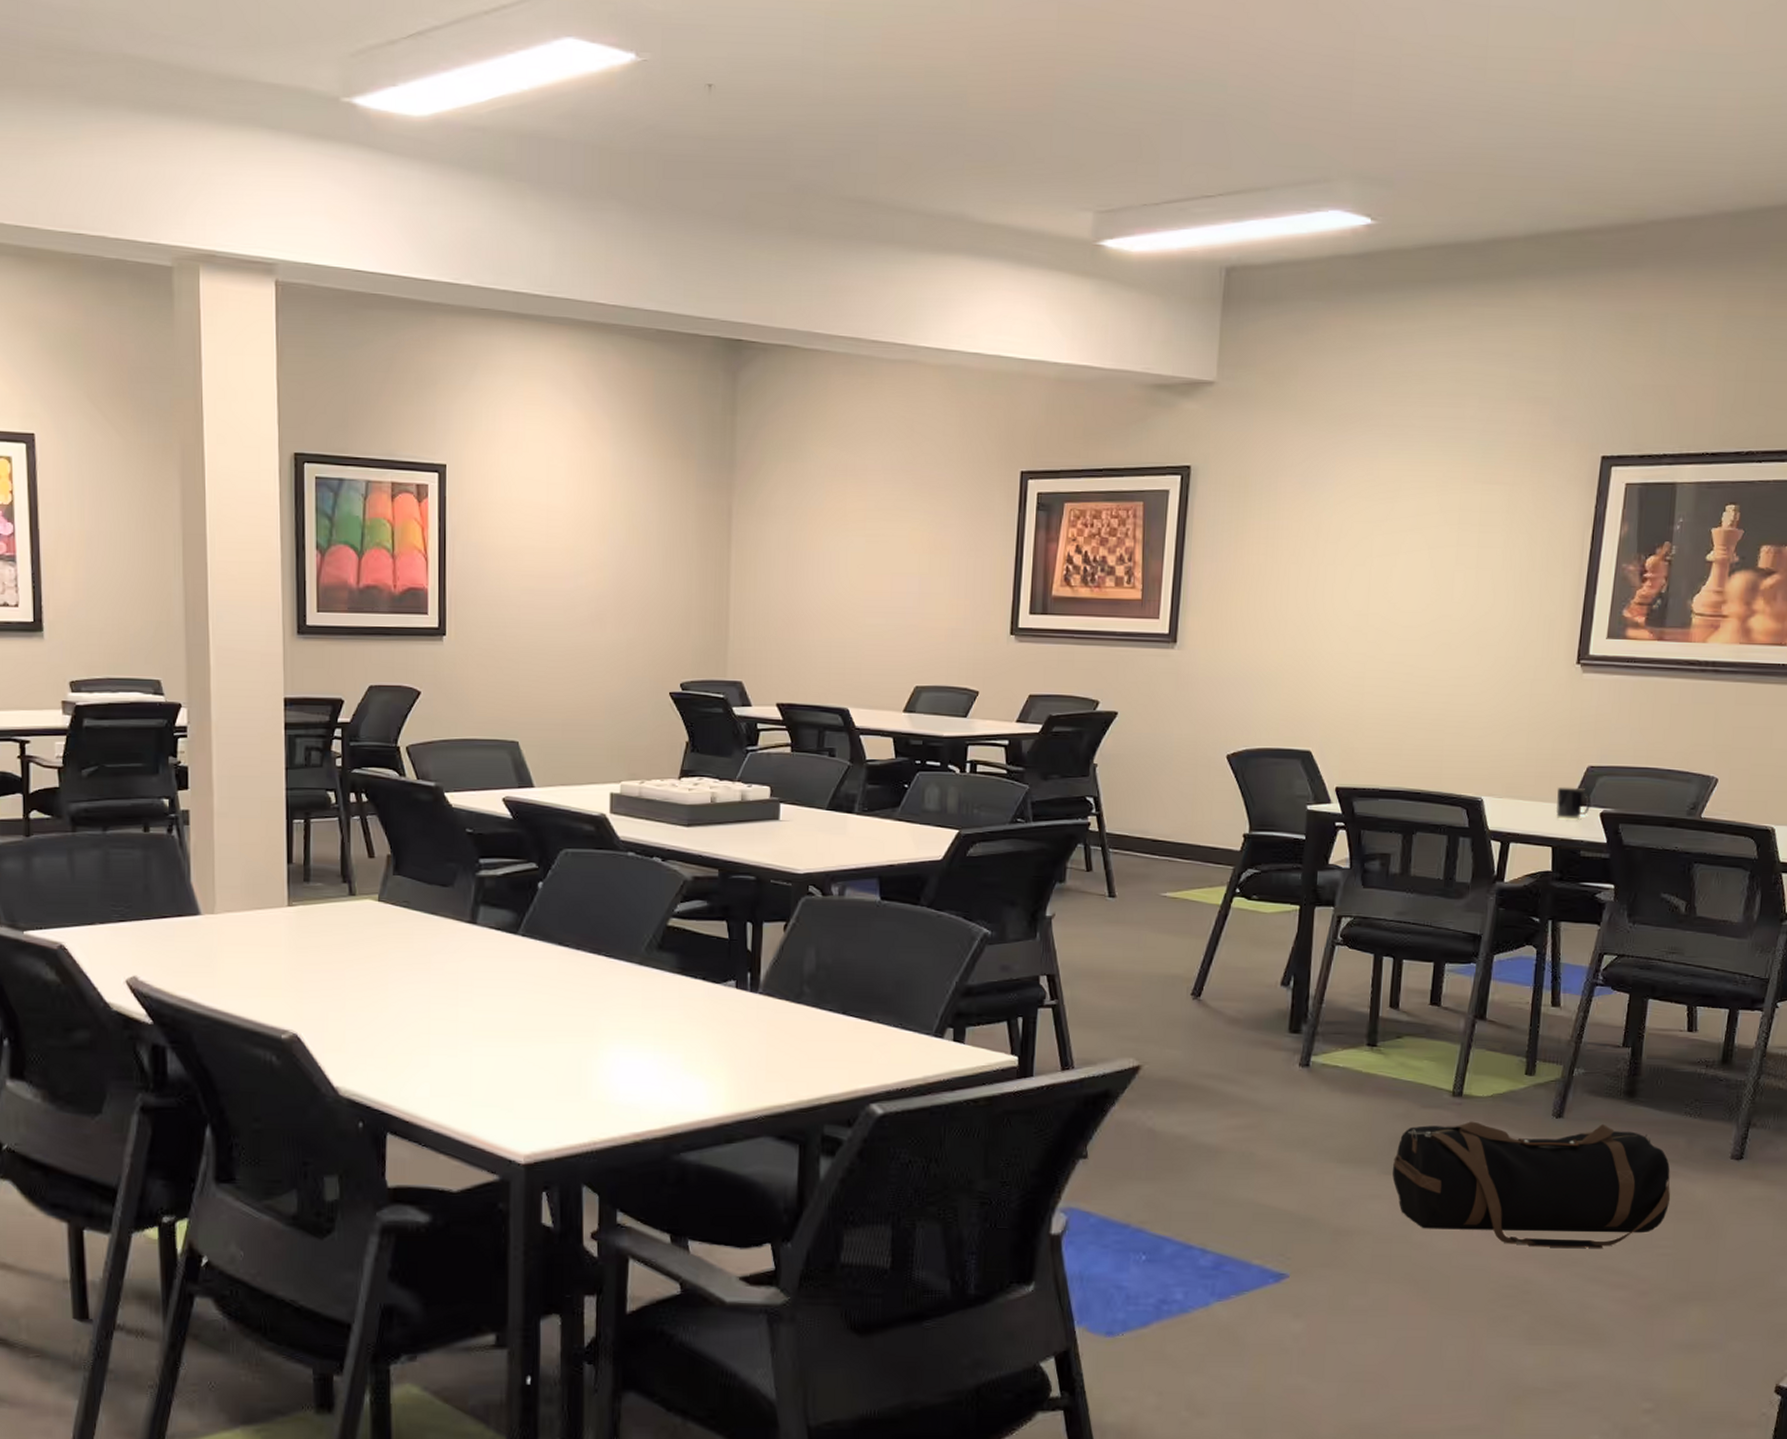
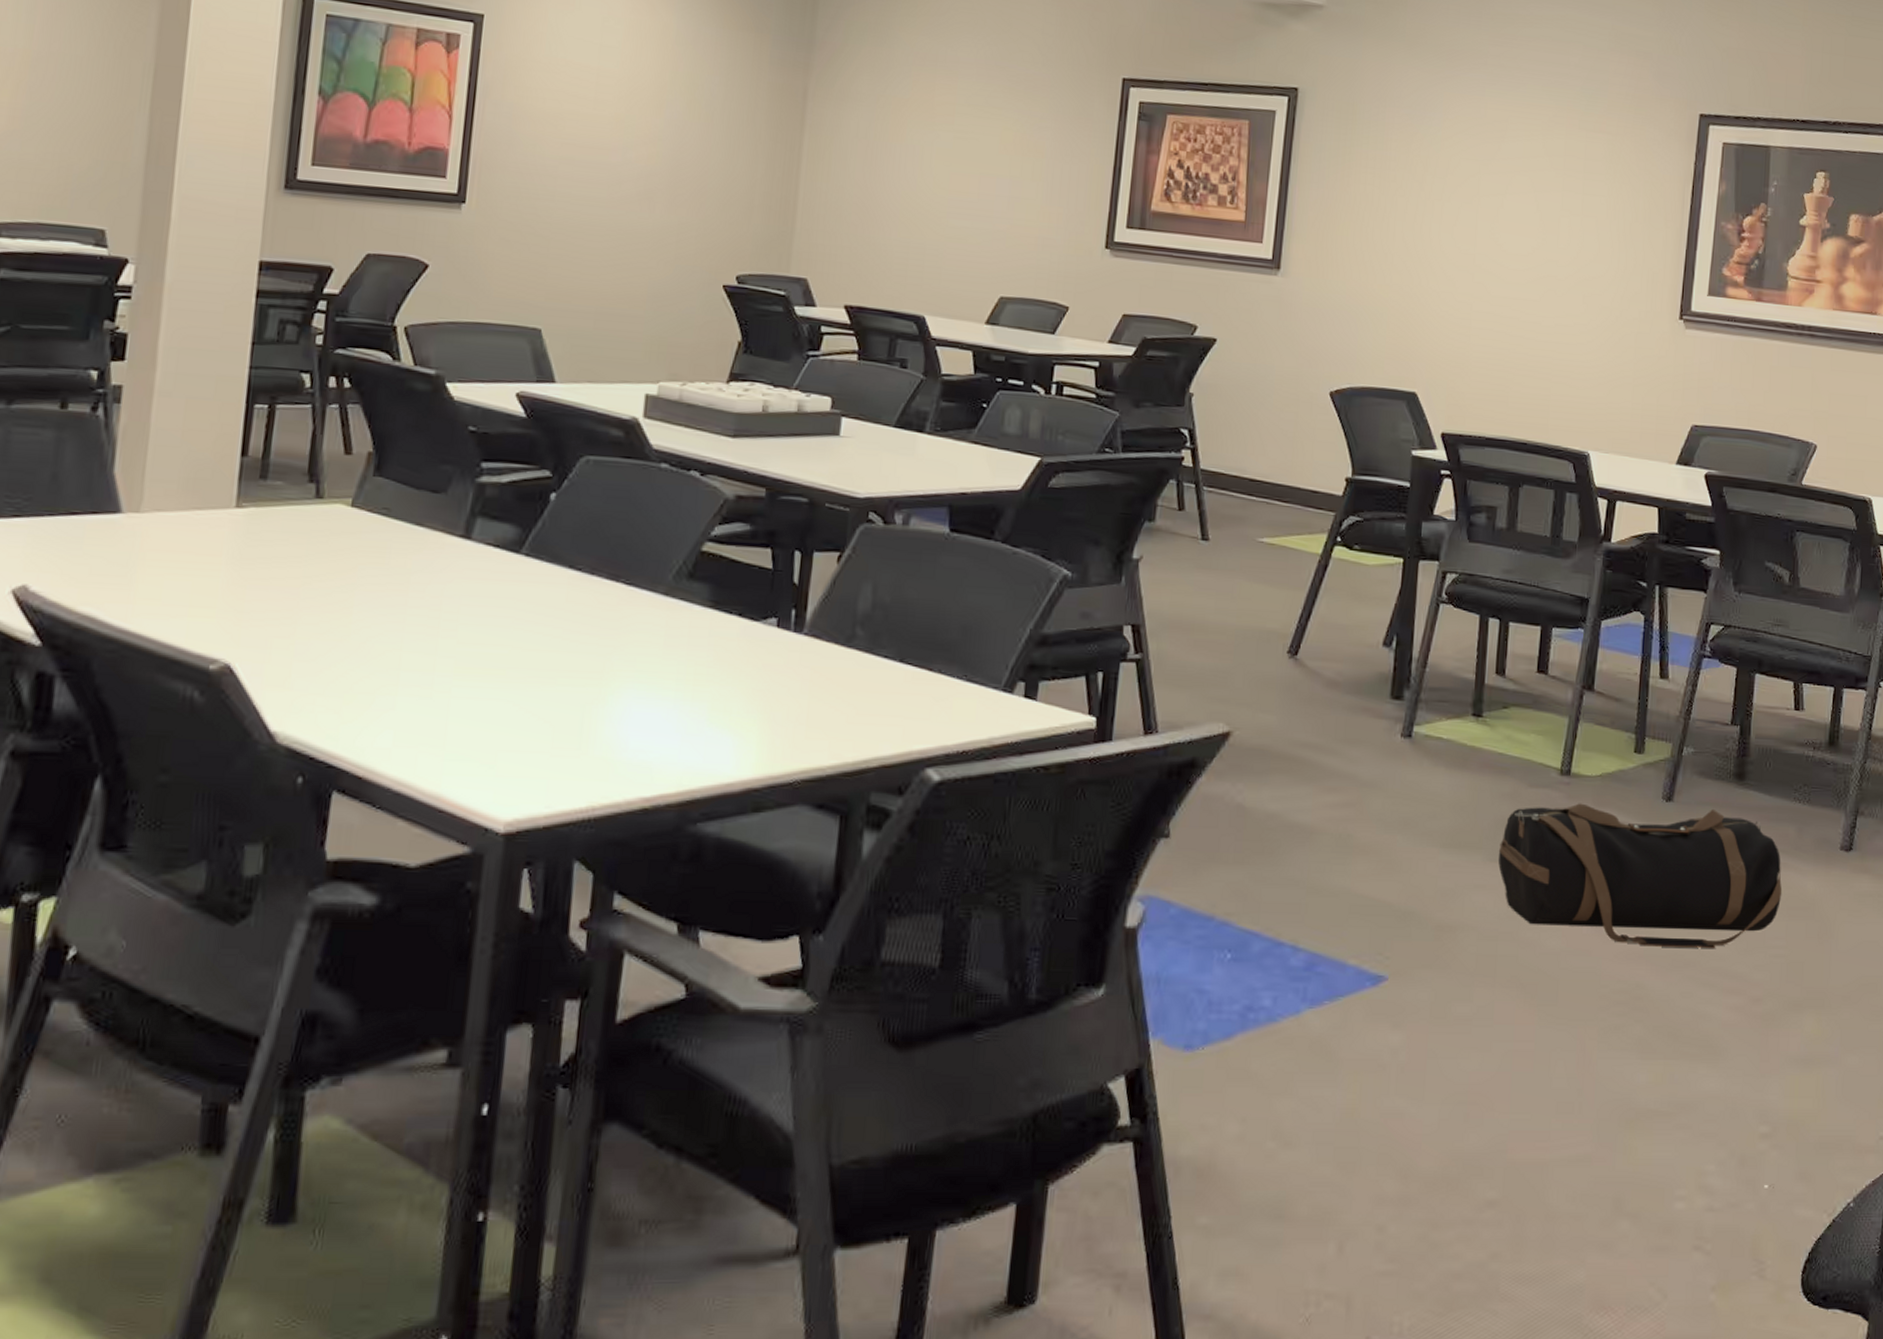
mug: present [1555,787,1591,821] -> none [1661,445,1695,482]

